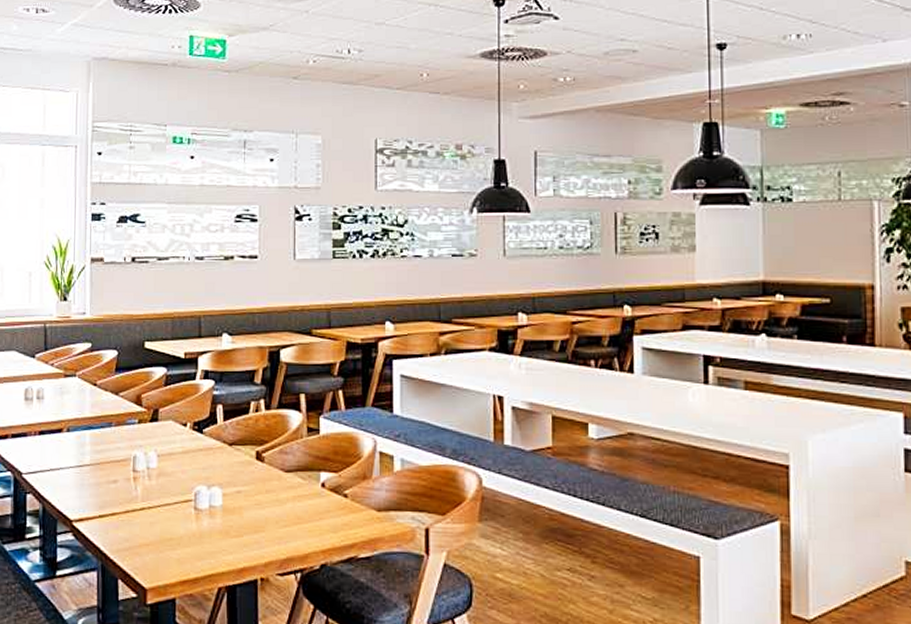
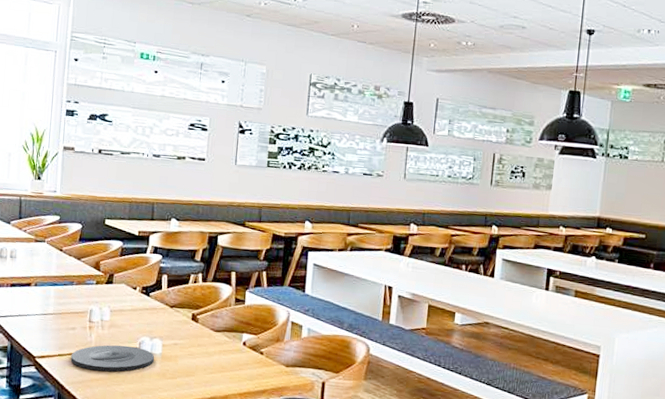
plate: none [114,498,215,534] -> present [70,344,155,372]

